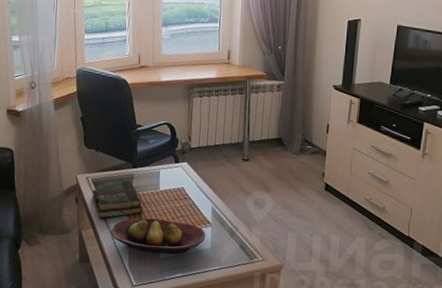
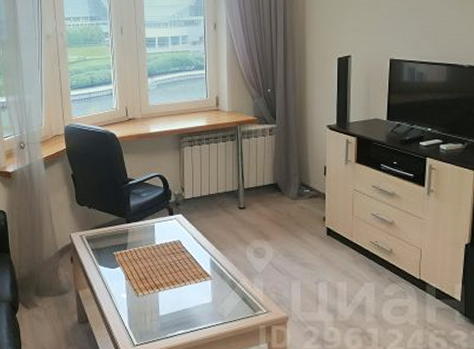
book: present [92,180,143,219] -> none [87,236,140,278]
fruit bowl: present [111,217,206,255] -> none [108,274,206,311]

